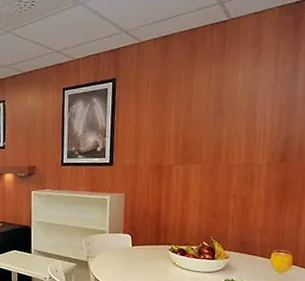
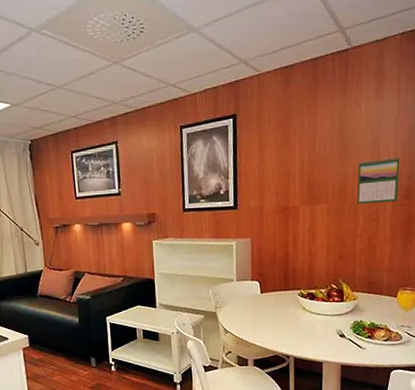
calendar: none [232,121,277,166] -> present [357,156,400,205]

